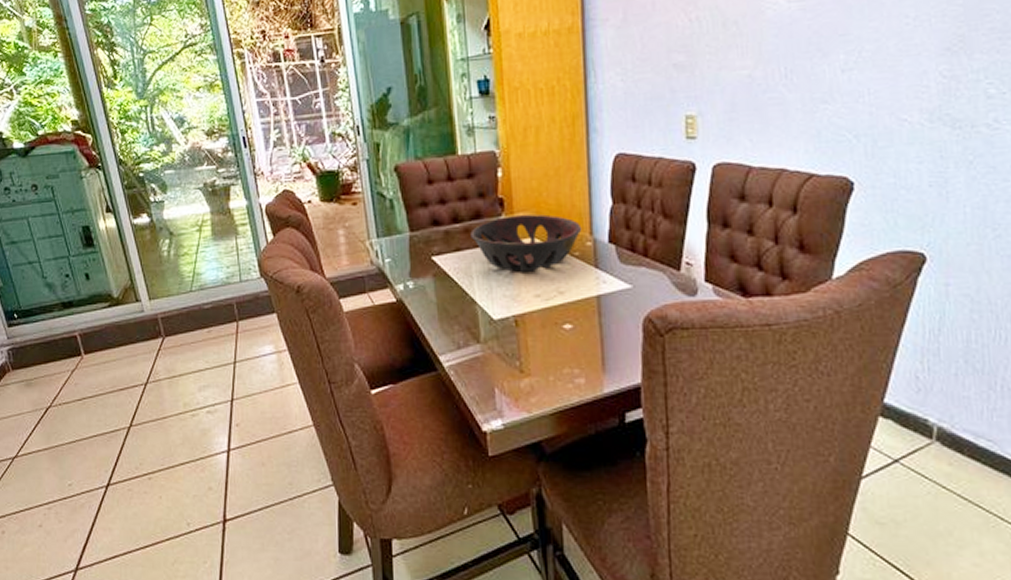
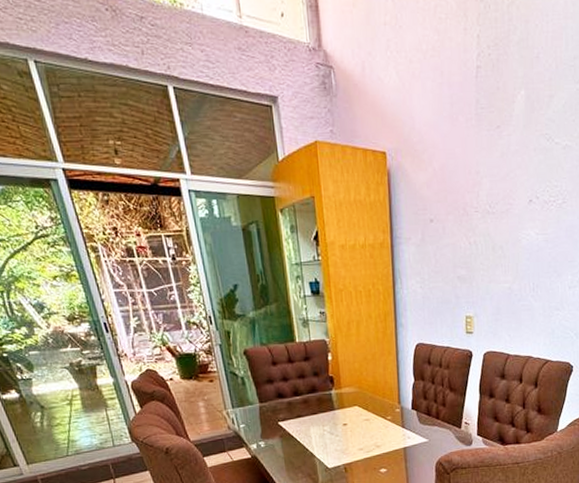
decorative bowl: present [470,214,582,272] -> none [308,388,393,433]

